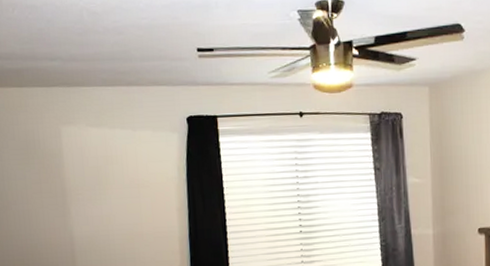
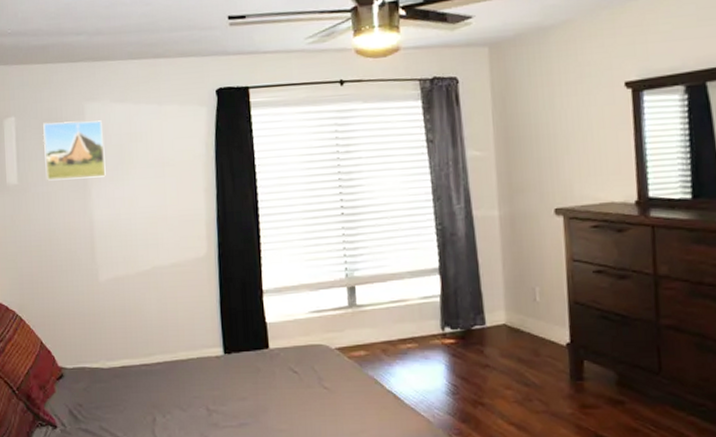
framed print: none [21,143,84,200] -> present [42,120,106,181]

